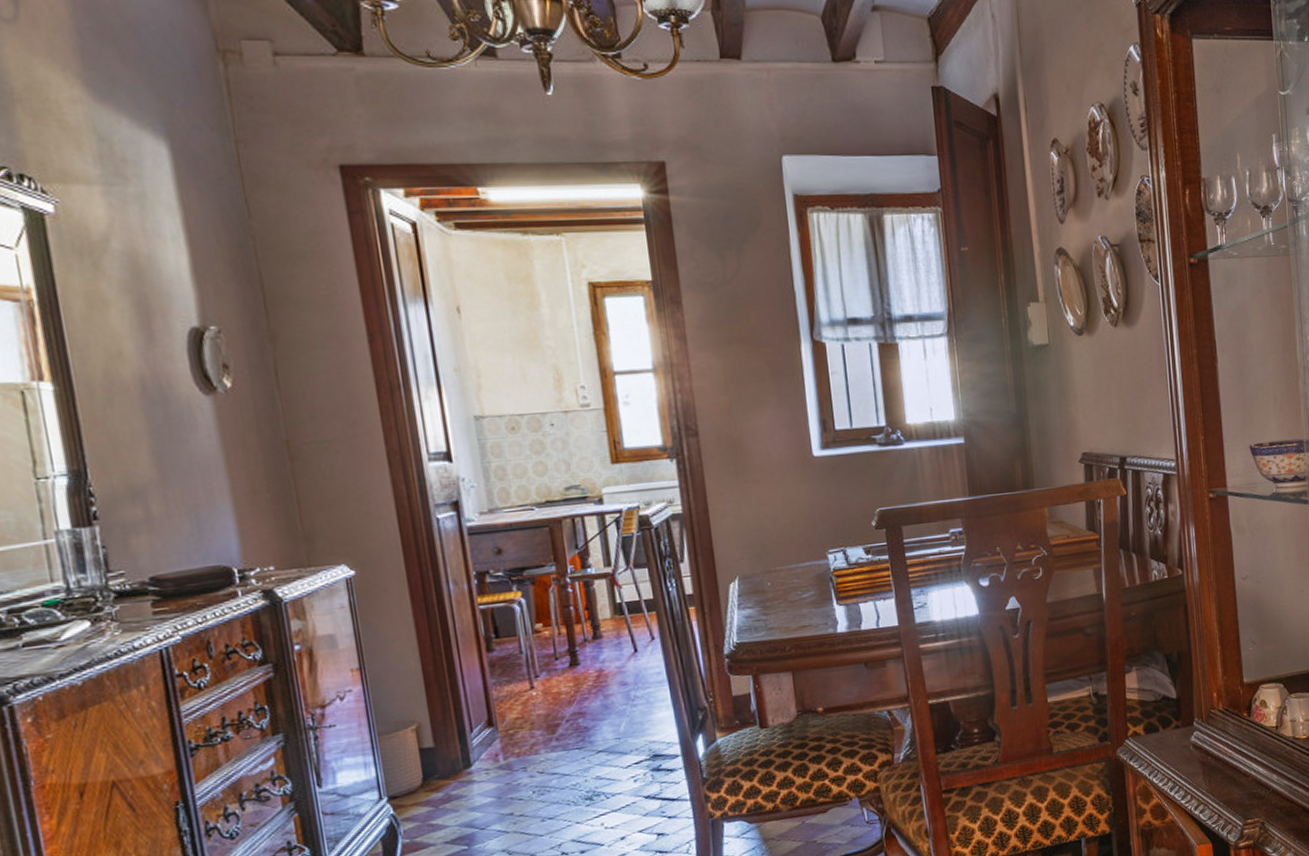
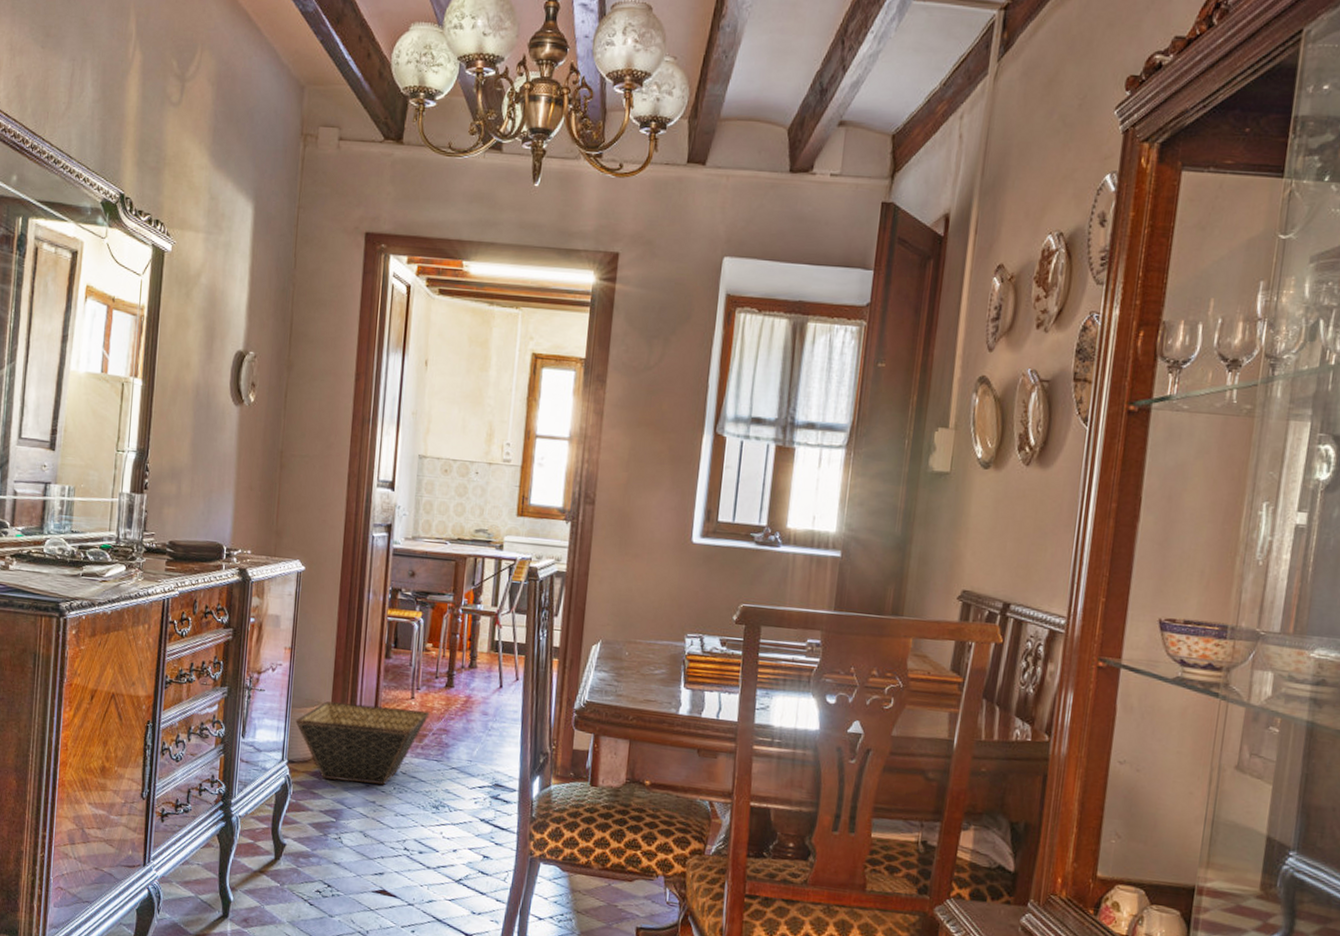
basket: none [386,697,558,806] -> present [295,701,430,785]

